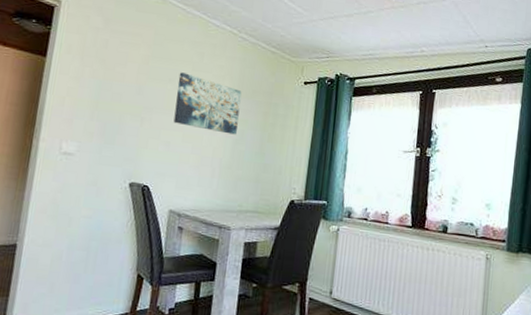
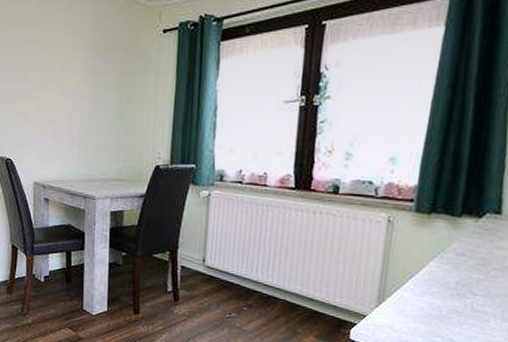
wall art: present [173,72,242,135] -> none [27,35,95,99]

